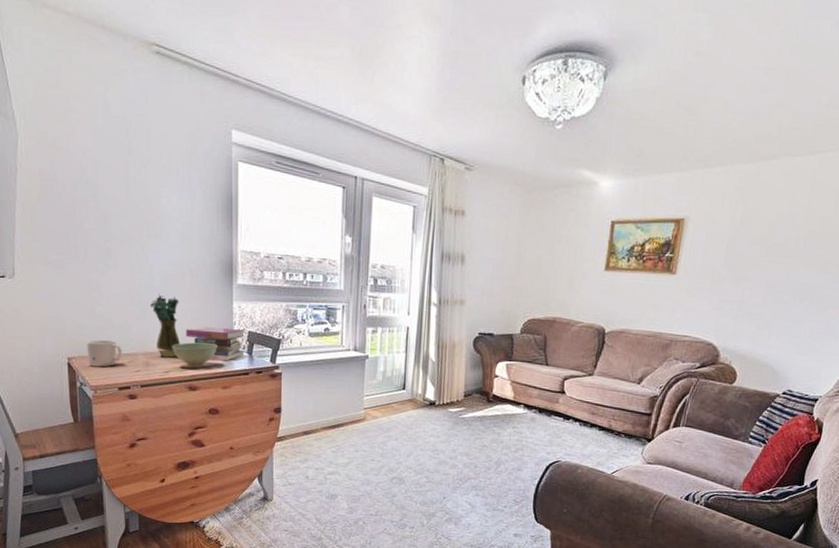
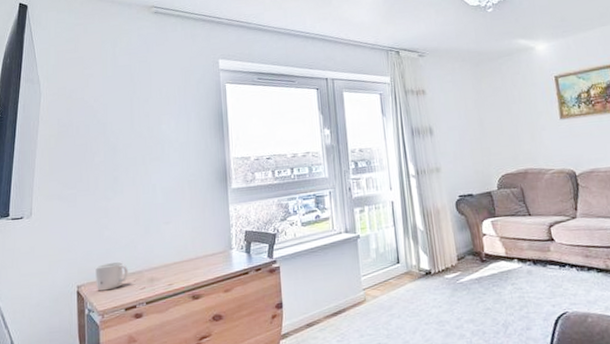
vase: present [151,294,181,358] -> none [154,210,183,270]
bowl: present [172,342,217,368] -> none [175,248,217,276]
books: present [186,326,245,361] -> none [187,230,243,266]

